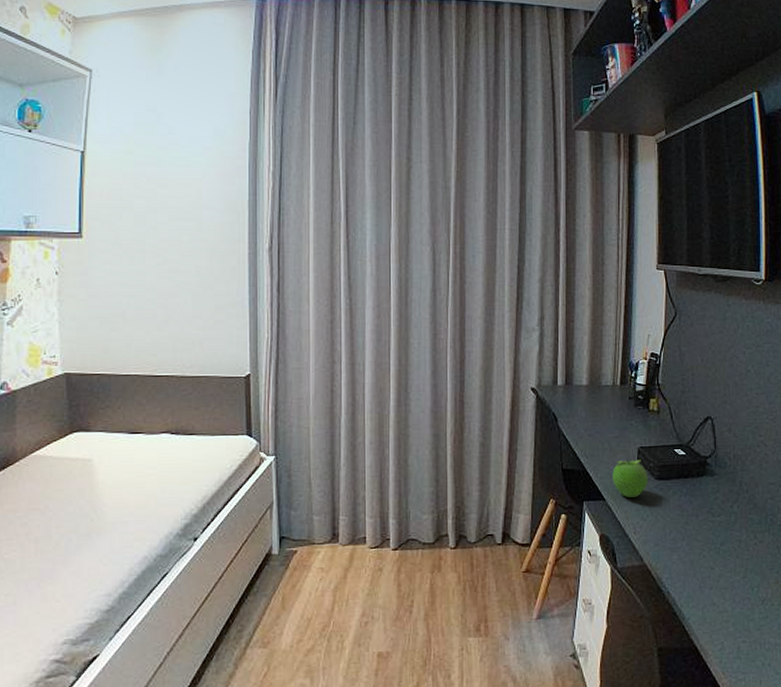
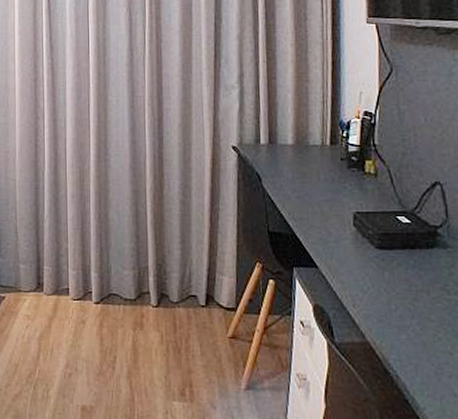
fruit: present [612,458,649,497] -> none [325,224,368,266]

